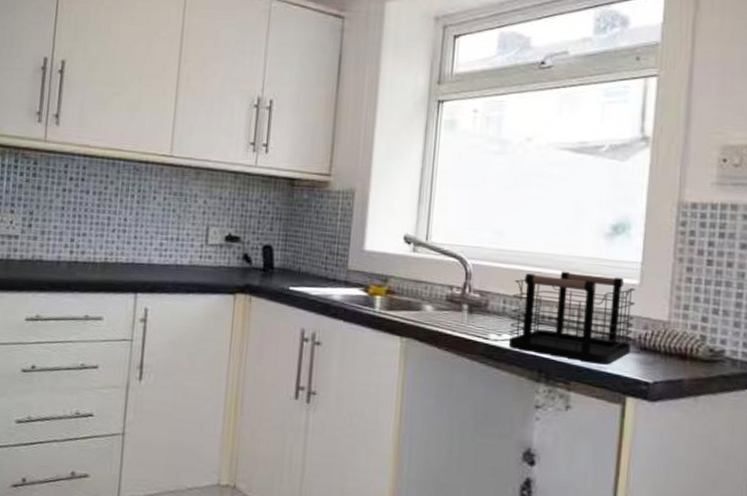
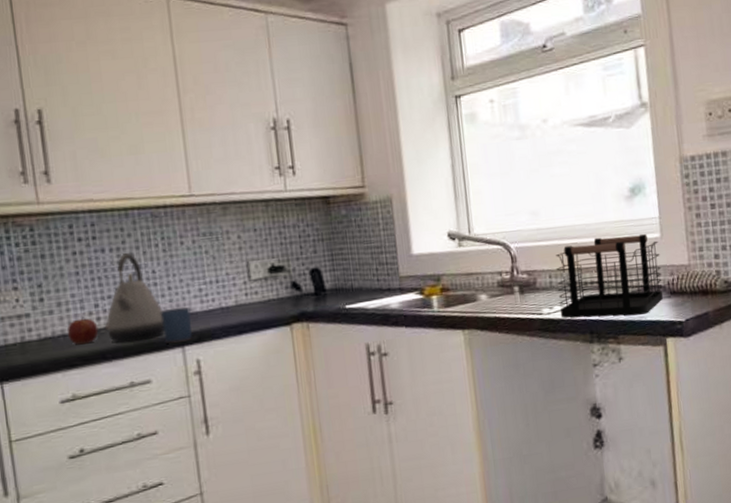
fruit: none [43,246,70,273] -> present [66,316,99,345]
kettle: none [74,198,125,281] -> present [104,253,165,343]
mug: none [121,255,149,290] -> present [160,306,193,344]

